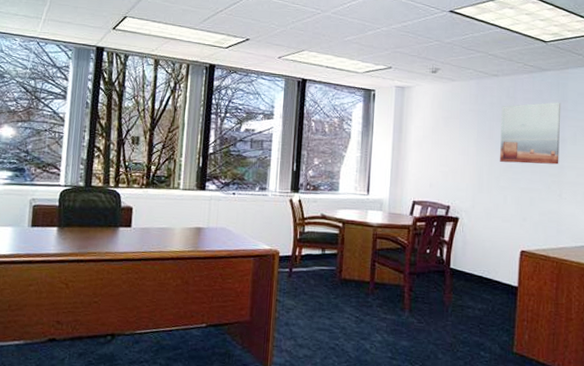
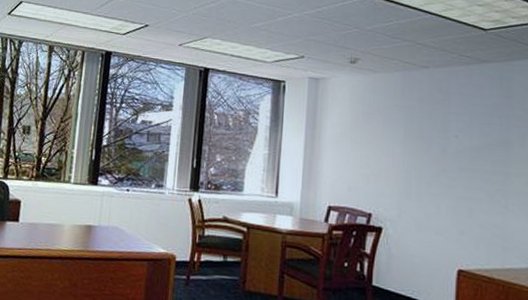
wall art: present [500,102,561,165] -> none [431,98,506,171]

